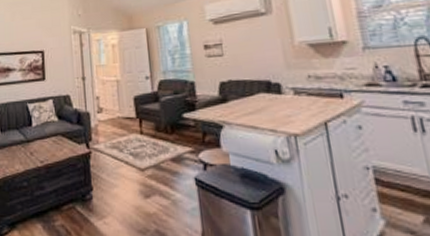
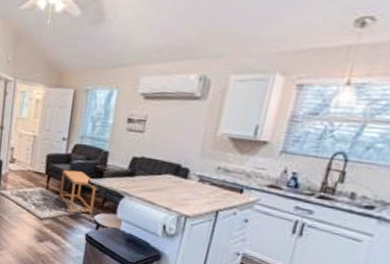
side table: none [152,108,195,156] -> present [59,169,96,215]

